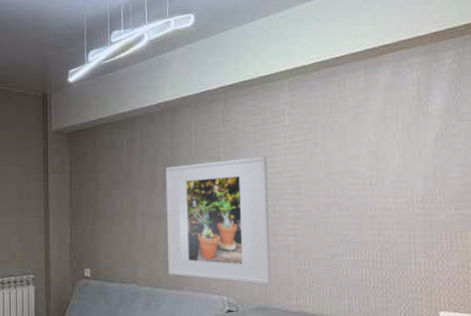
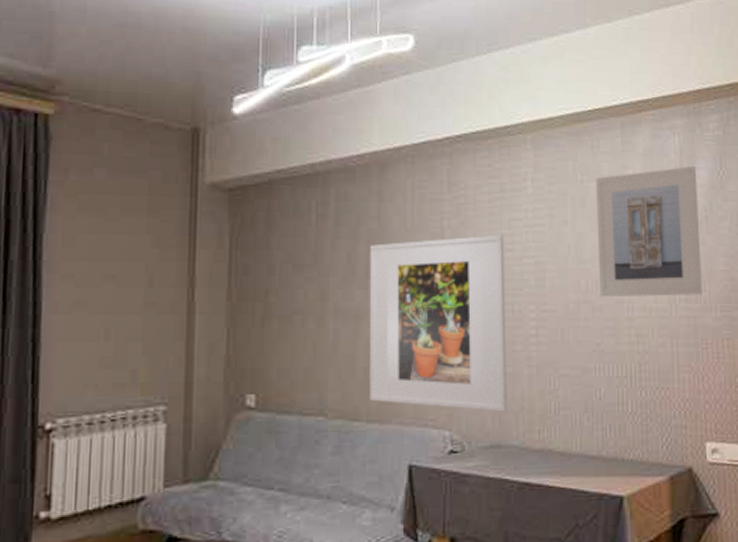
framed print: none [343,95,438,201] -> present [596,166,702,298]

